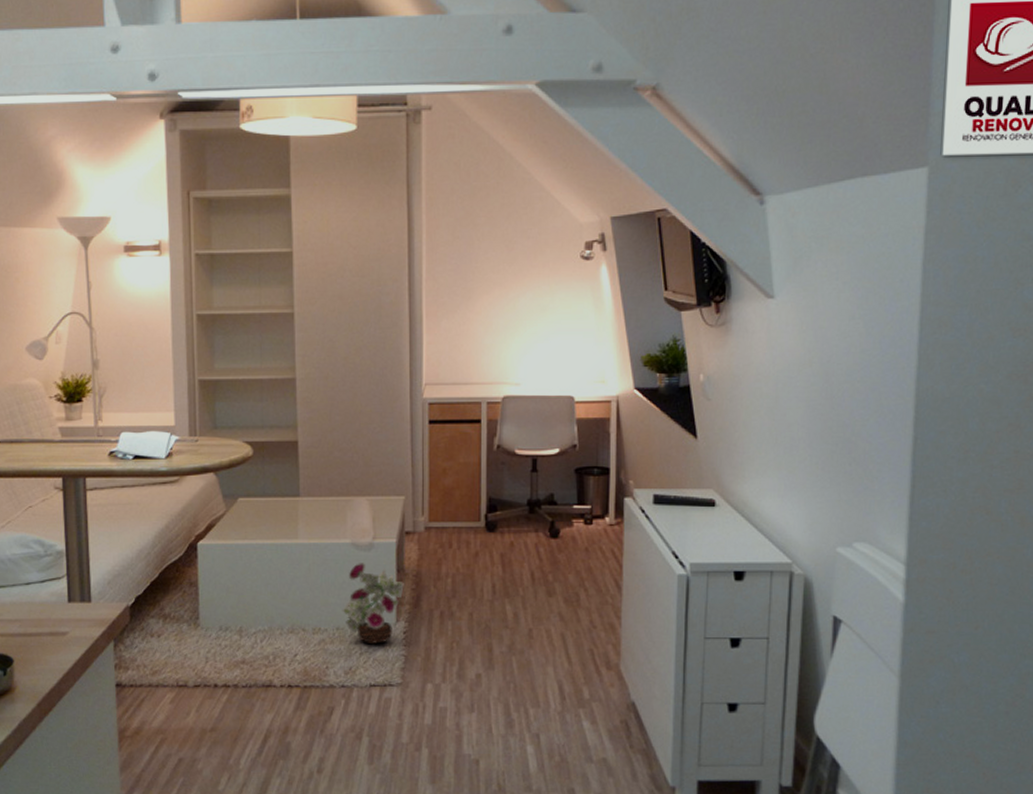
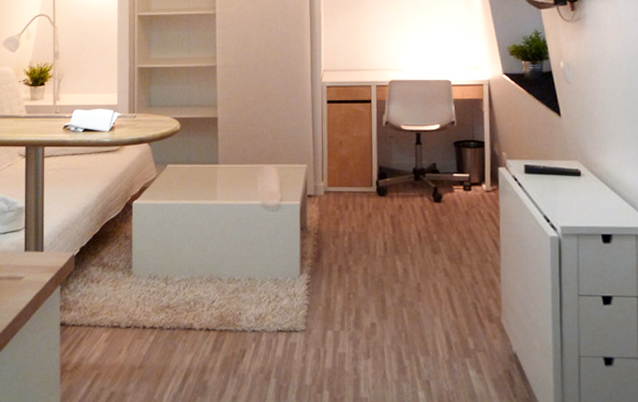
decorative plant: present [342,563,404,644] -> none [253,221,307,293]

